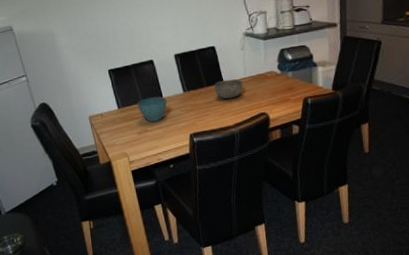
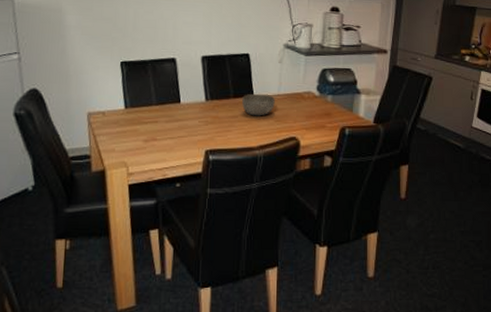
plant pot: present [137,96,167,122] -> none [148,101,185,130]

